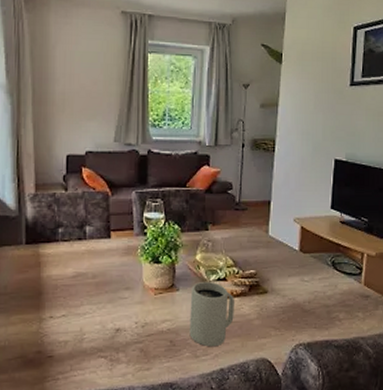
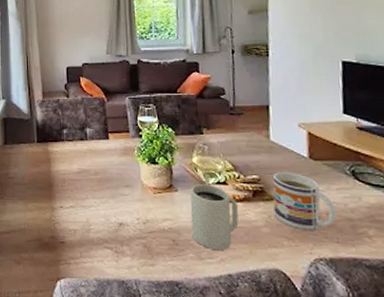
mug: none [266,266,317,320] -> present [272,172,337,231]

